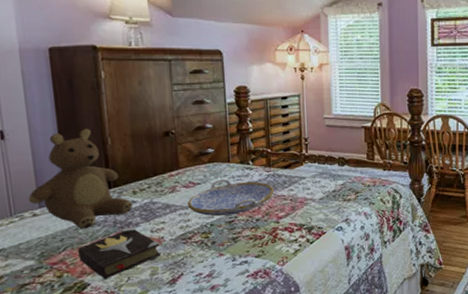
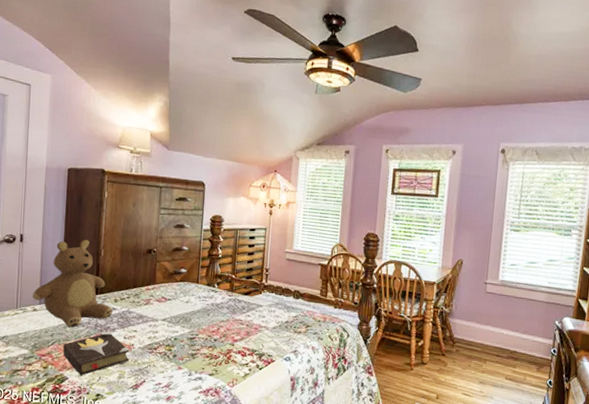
serving tray: present [187,179,274,217] -> none [157,298,233,332]

